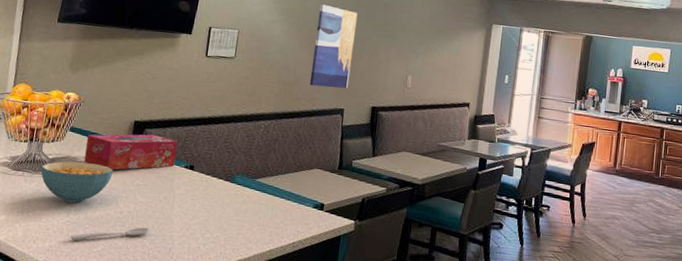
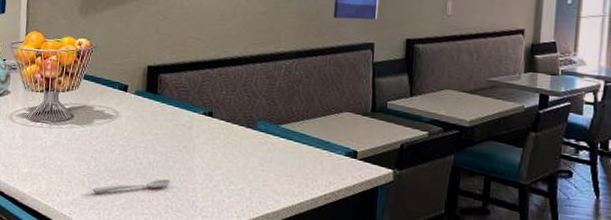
cereal bowl: present [41,161,114,203] -> none [58,111,131,154]
tissue box: present [84,134,178,170] -> none [100,79,195,119]

